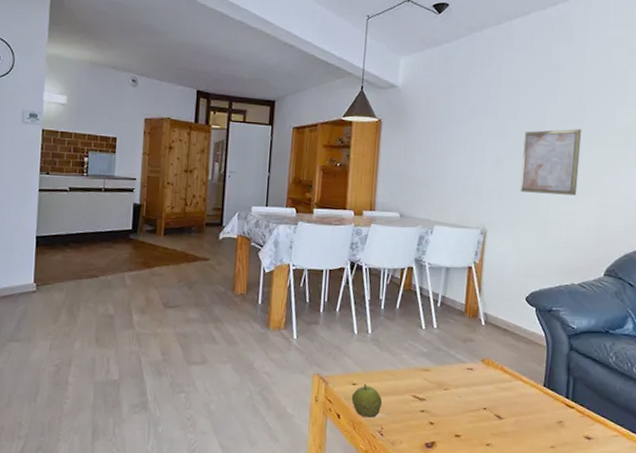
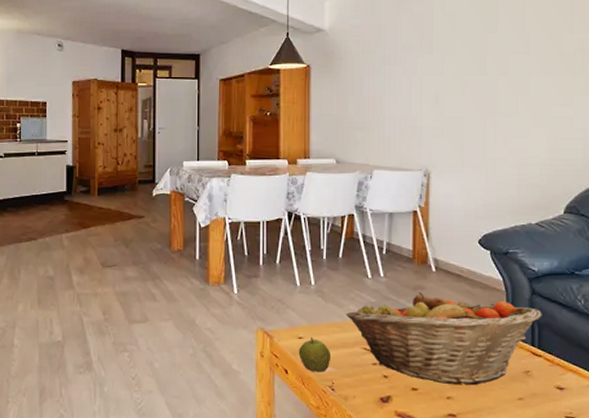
fruit basket: none [399,344,578,433] -> present [346,292,542,385]
wall art: present [520,129,582,196] -> none [463,59,527,130]

